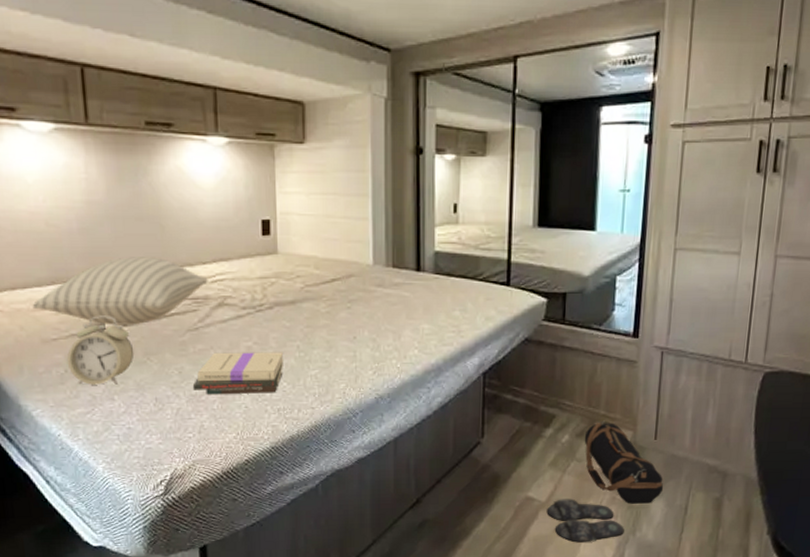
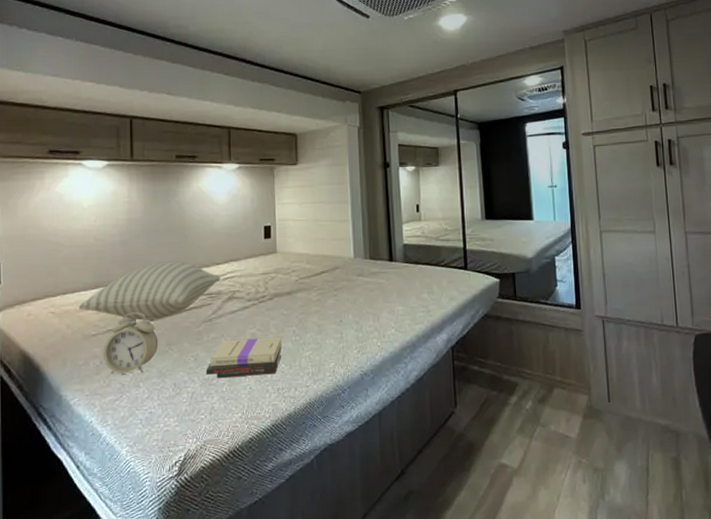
slippers: present [546,498,624,543] -> none [520,464,594,509]
duffel bag: present [584,421,664,504] -> none [545,387,624,467]

